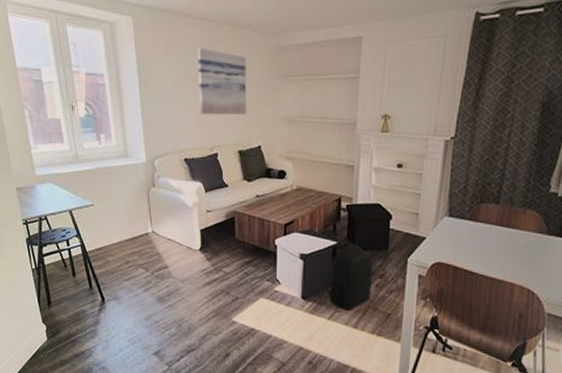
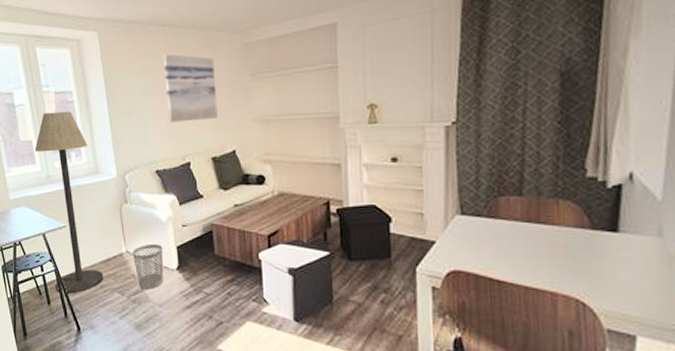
floor lamp: none [63,93,129,268] -> present [35,111,104,294]
wastebasket: none [158,225,188,267] -> present [132,243,164,289]
backpack: present [326,241,373,311] -> none [321,250,376,333]

